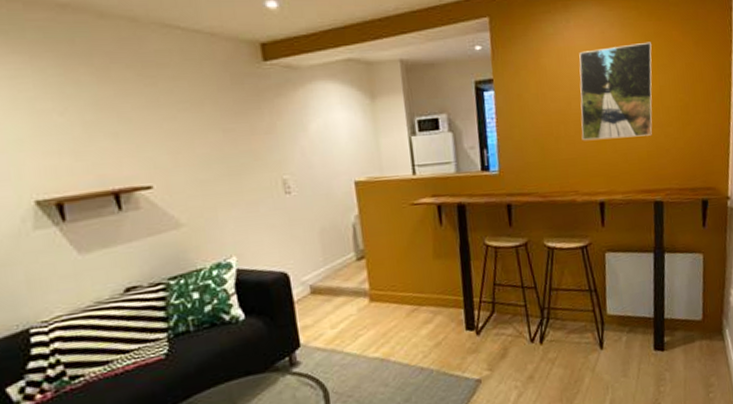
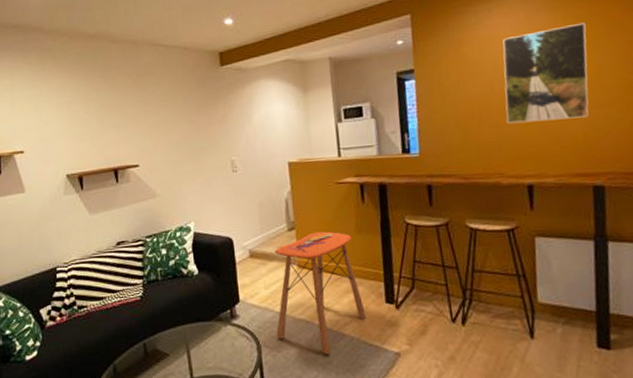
side table: none [341,258,447,392] -> present [274,231,367,354]

